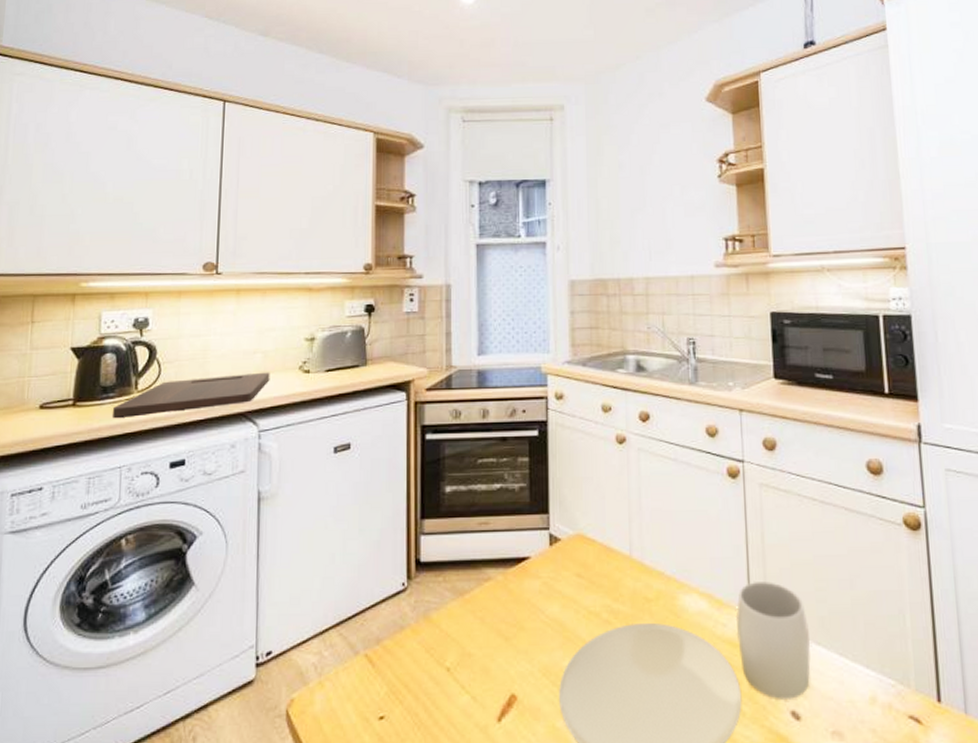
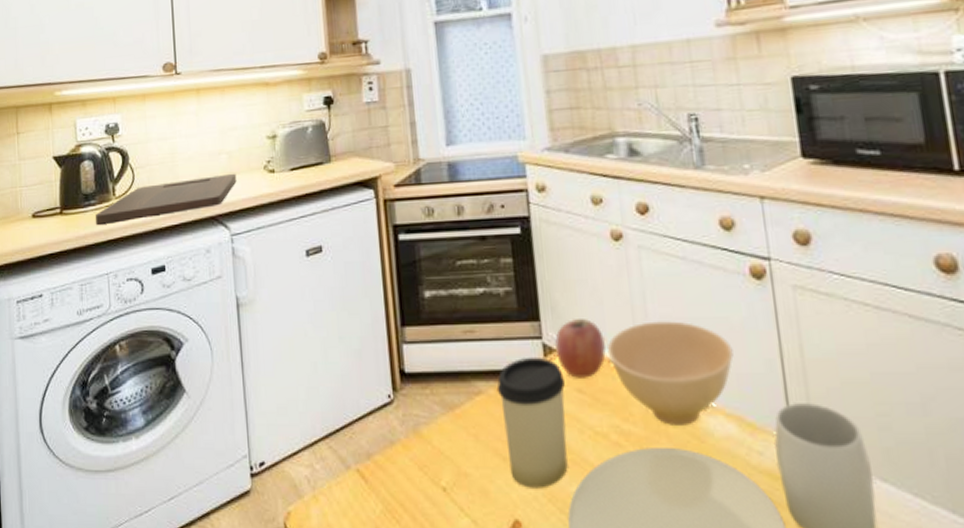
cup: none [505,545,566,664] -> present [496,357,568,489]
fruit: none [559,510,605,564] -> present [555,317,607,378]
bowl: none [605,513,709,604] -> present [607,321,734,426]

